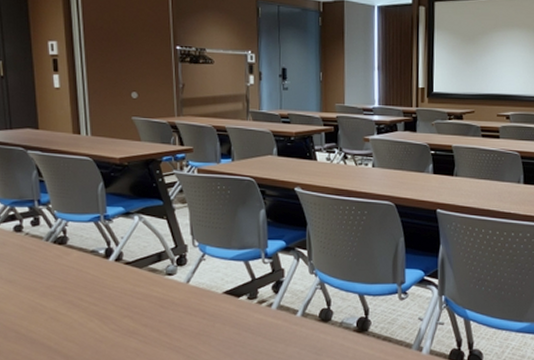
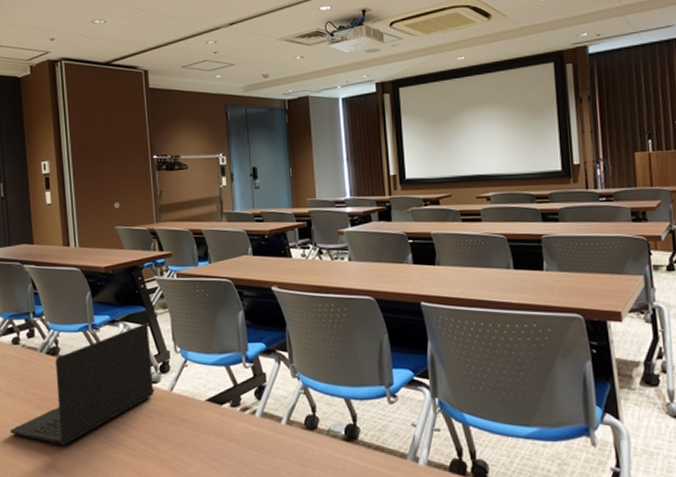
laptop: none [12,217,171,333] -> present [10,323,155,445]

